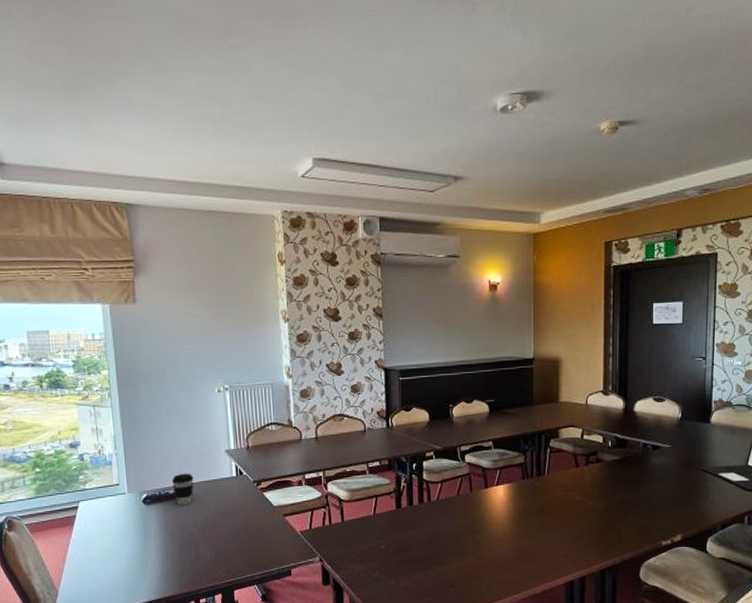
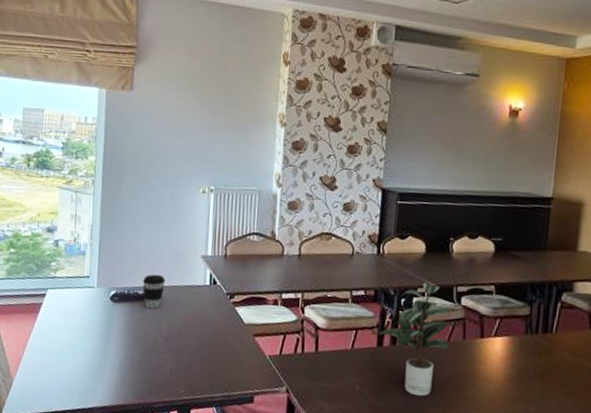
potted plant: none [395,447,466,547] -> present [378,282,460,397]

